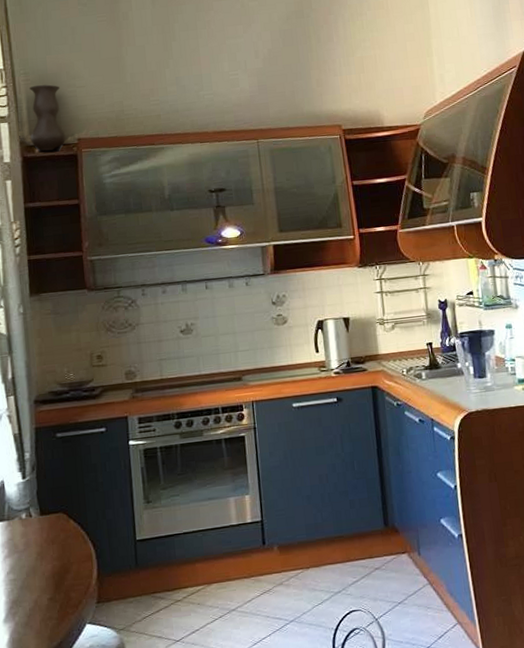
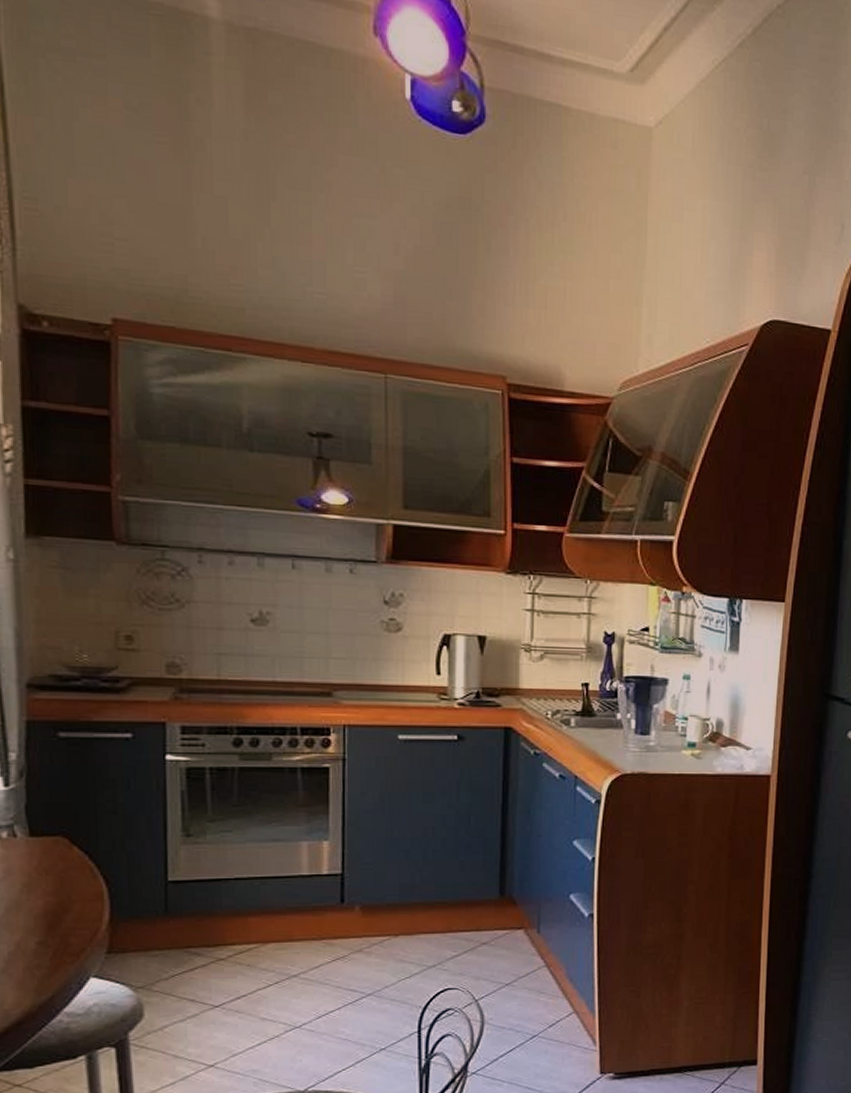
vase: present [29,84,66,154] -> none [35,221,94,334]

